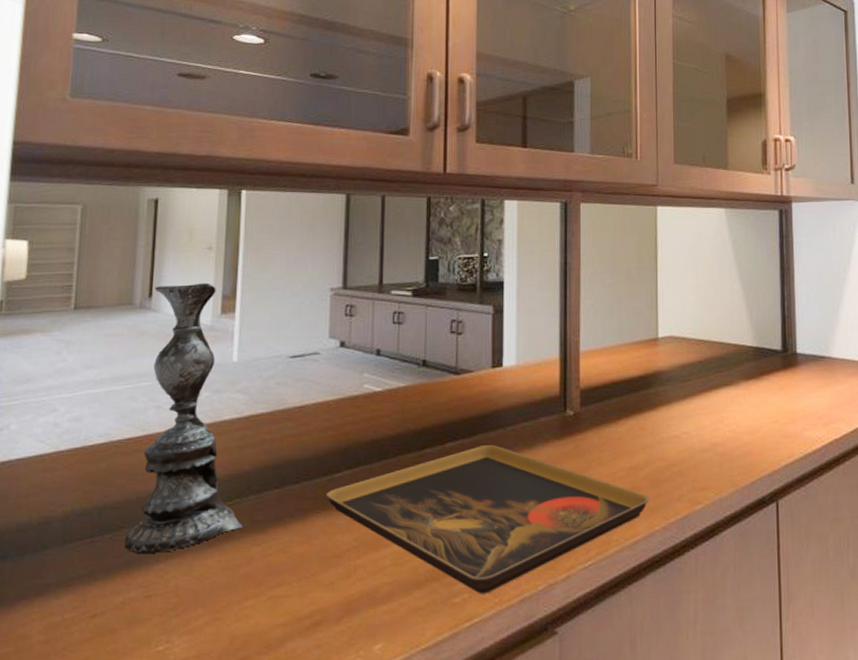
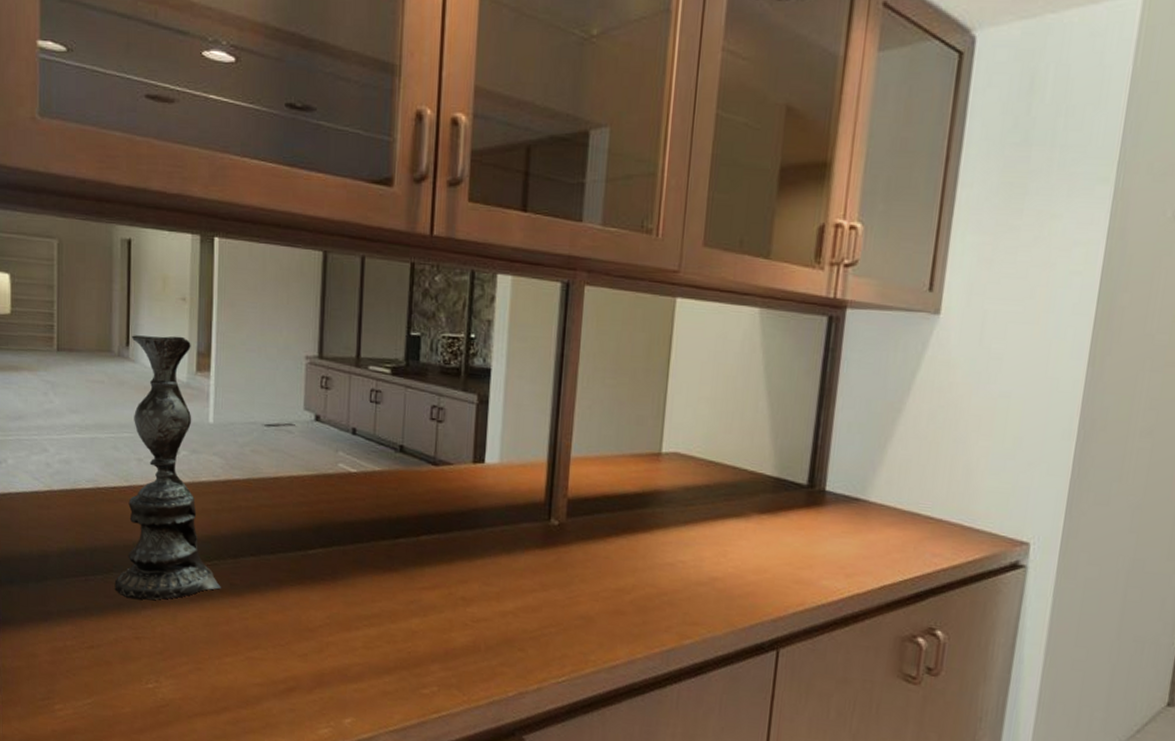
decorative tray: present [325,444,649,594] -> none [299,543,634,691]

